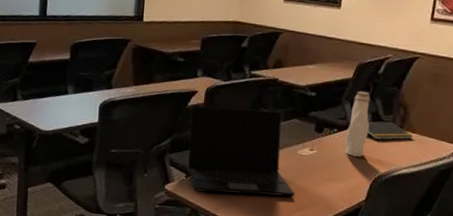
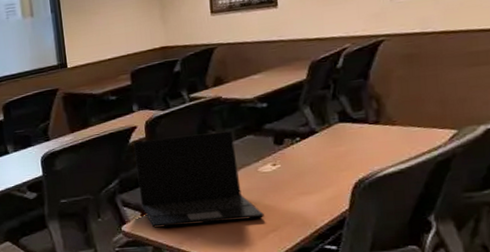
water bottle: present [345,91,371,157] -> none [311,91,338,164]
notepad: present [367,121,413,140] -> none [334,117,395,141]

